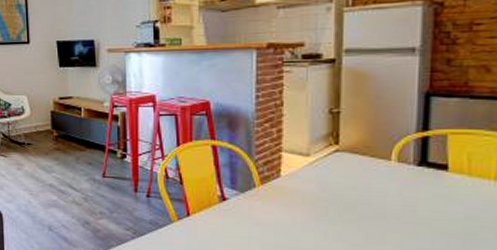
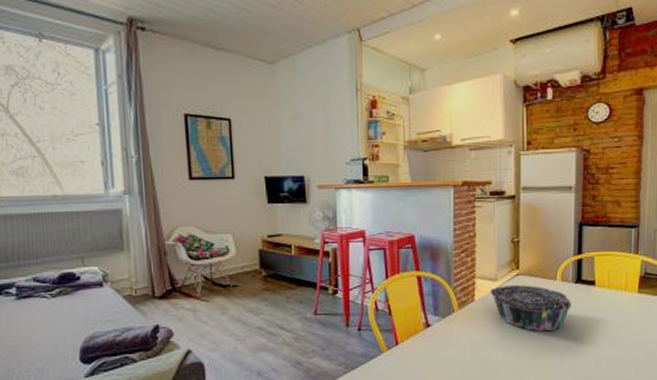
decorative bowl: none [300,162,412,221] -> present [490,285,572,332]

